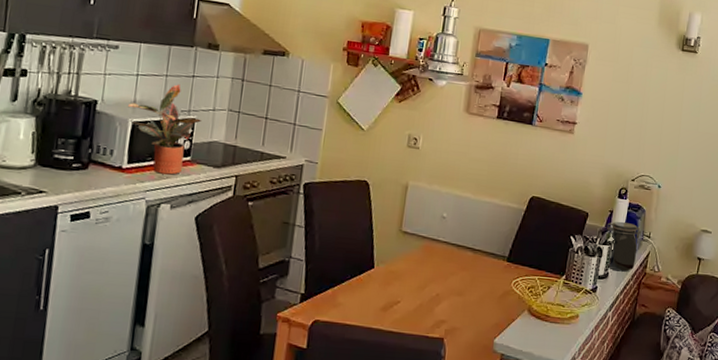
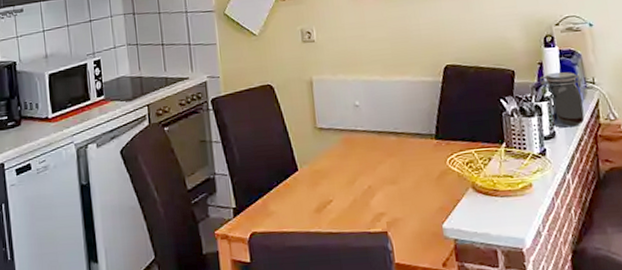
potted plant: present [128,84,202,175] -> none [42,31,107,117]

